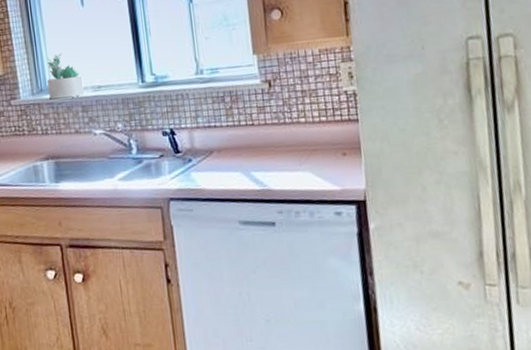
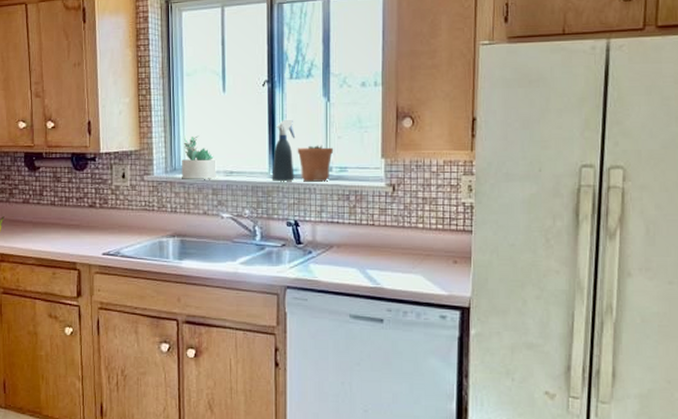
spray bottle: none [139,25,165,91] -> present [272,119,296,181]
planter: none [164,48,203,88] -> present [297,145,334,182]

